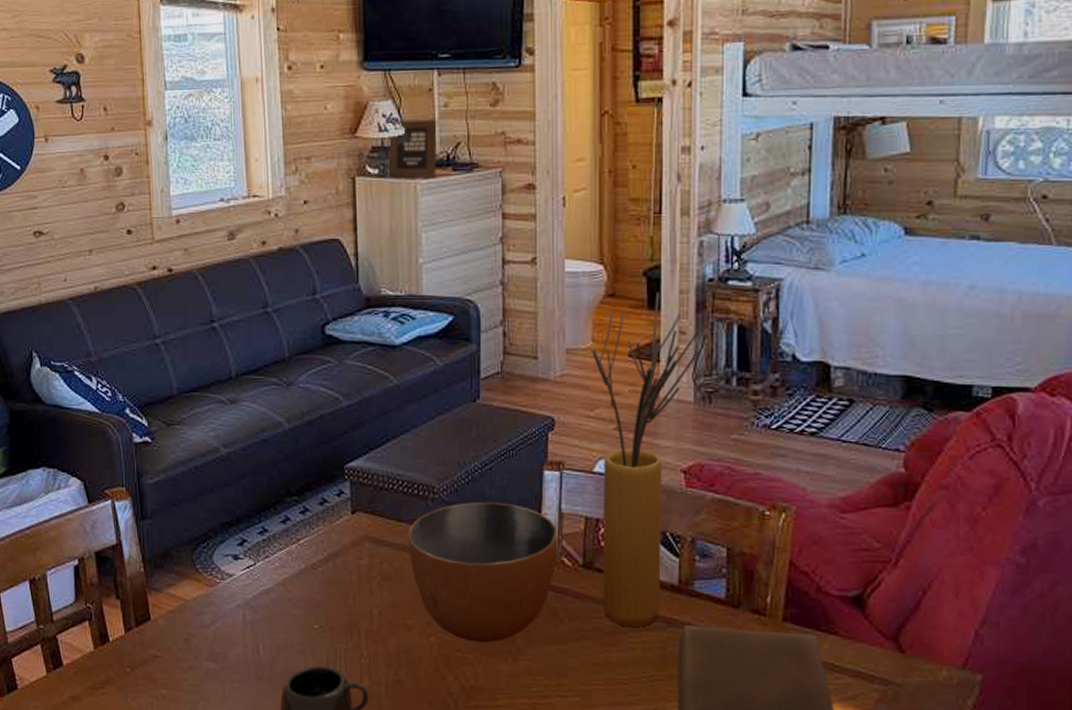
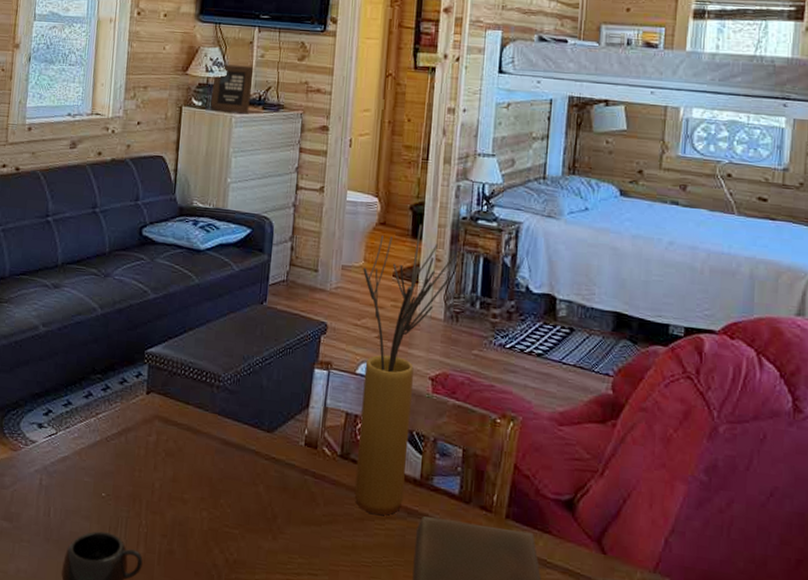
bowl: present [408,501,558,643] -> none [192,391,322,521]

